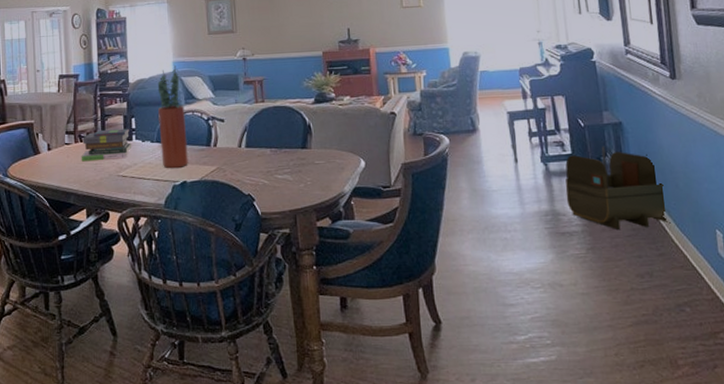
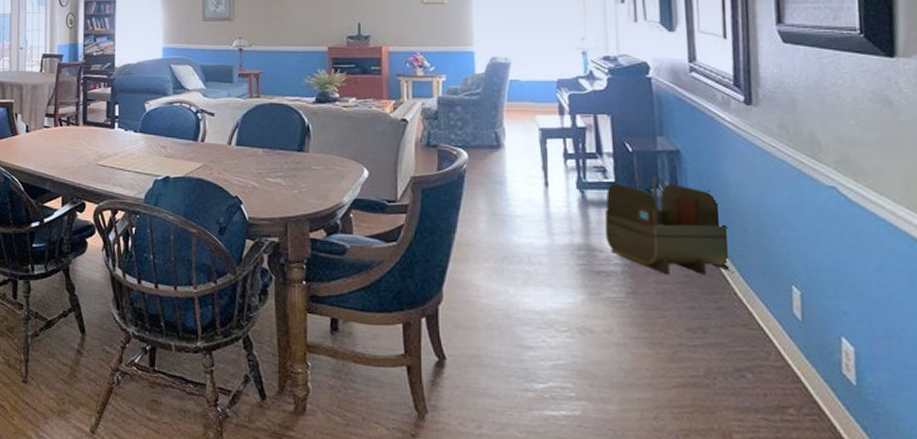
books: present [81,128,132,162] -> none [59,114,114,148]
vase: present [157,65,188,168] -> none [144,52,173,161]

